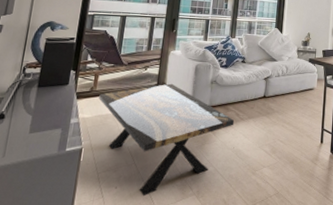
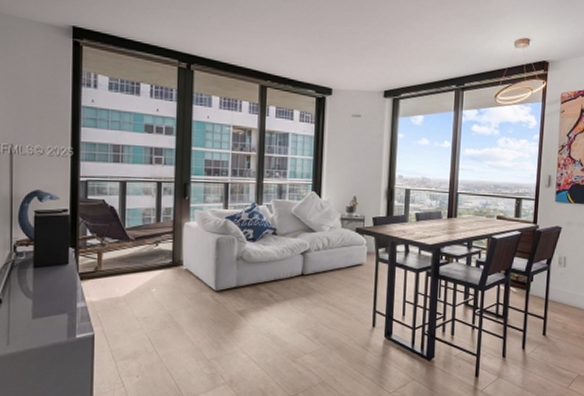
coffee table: present [99,83,235,197] -> none [106,261,268,386]

